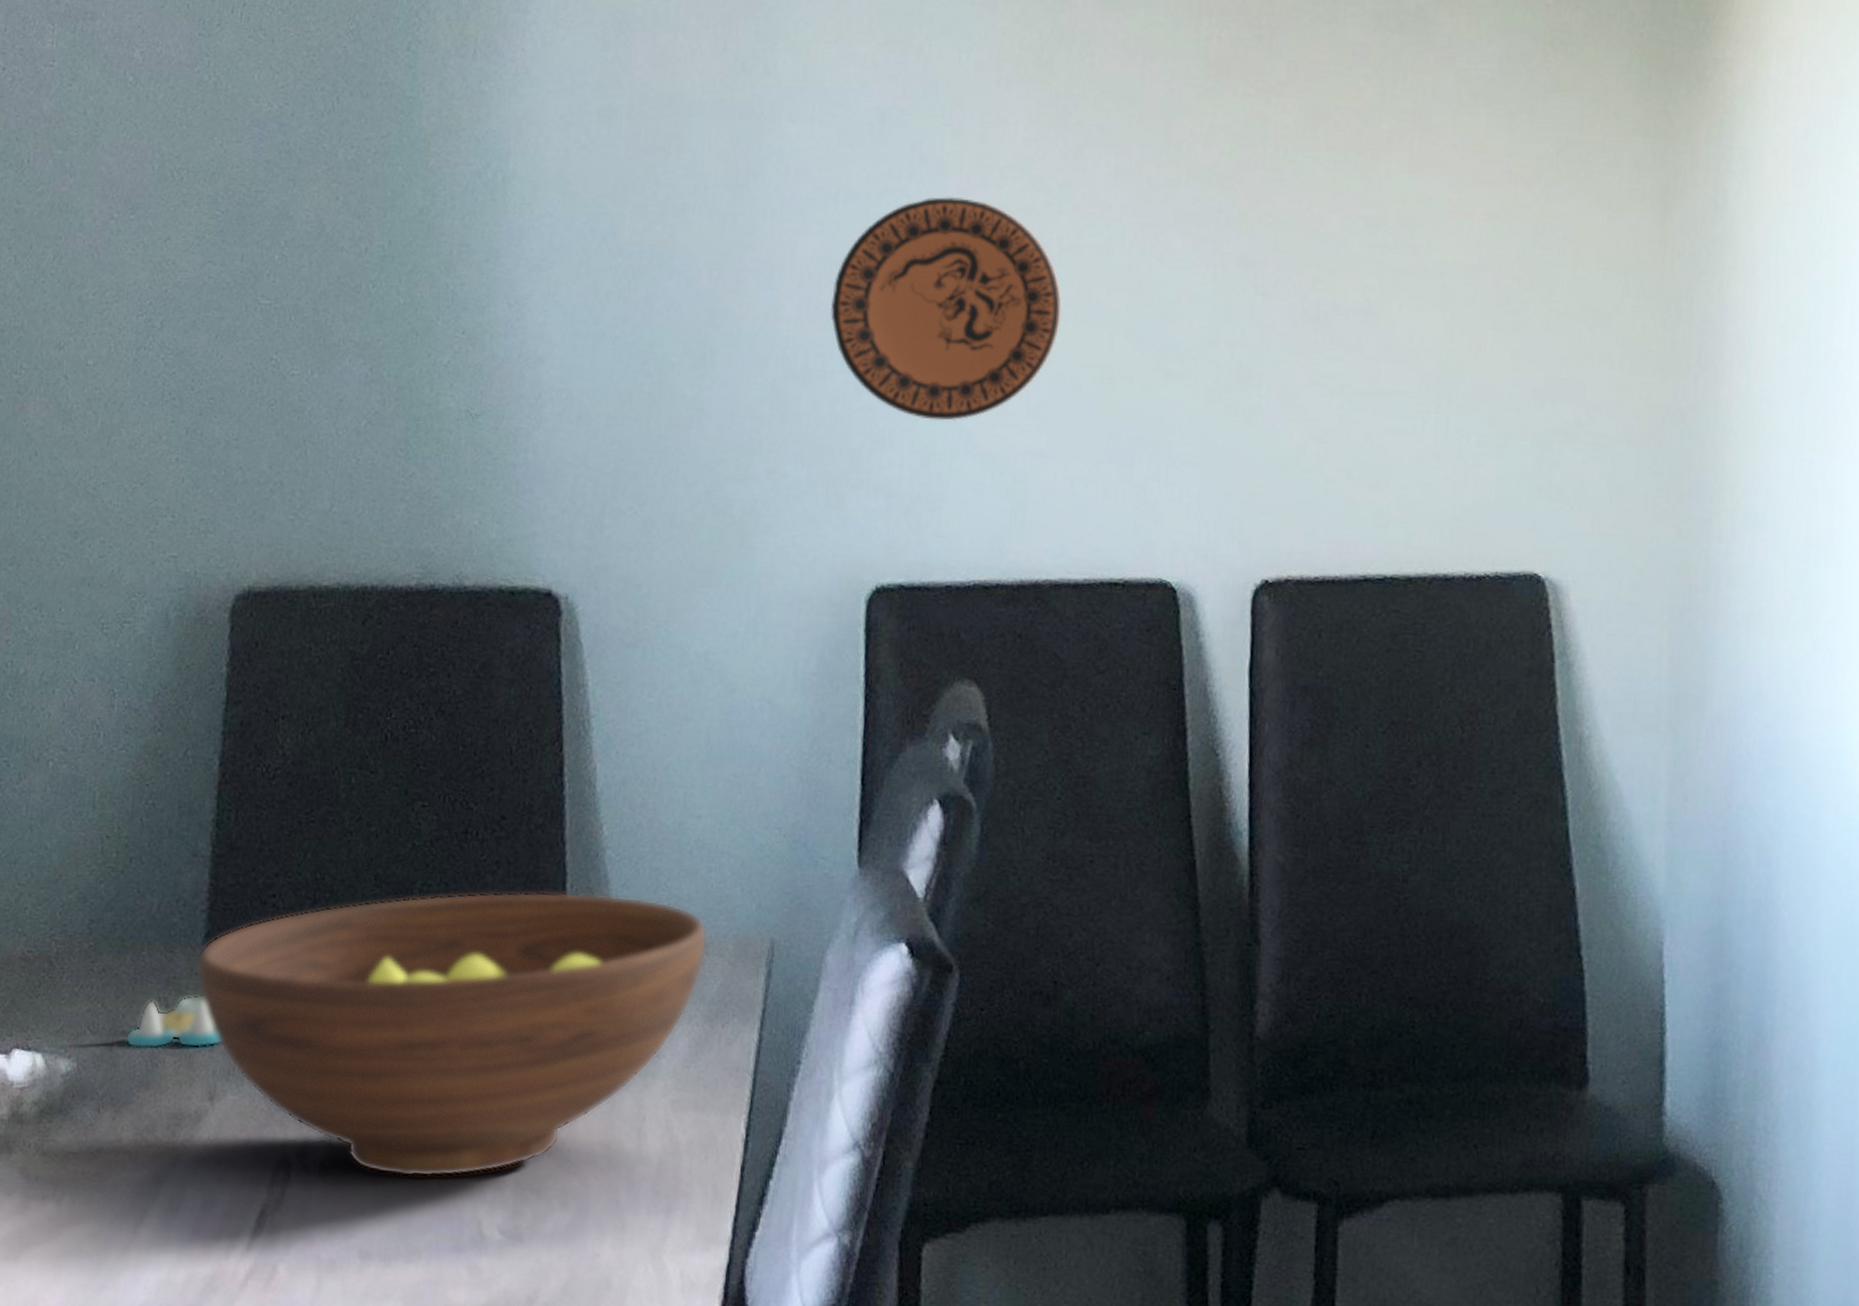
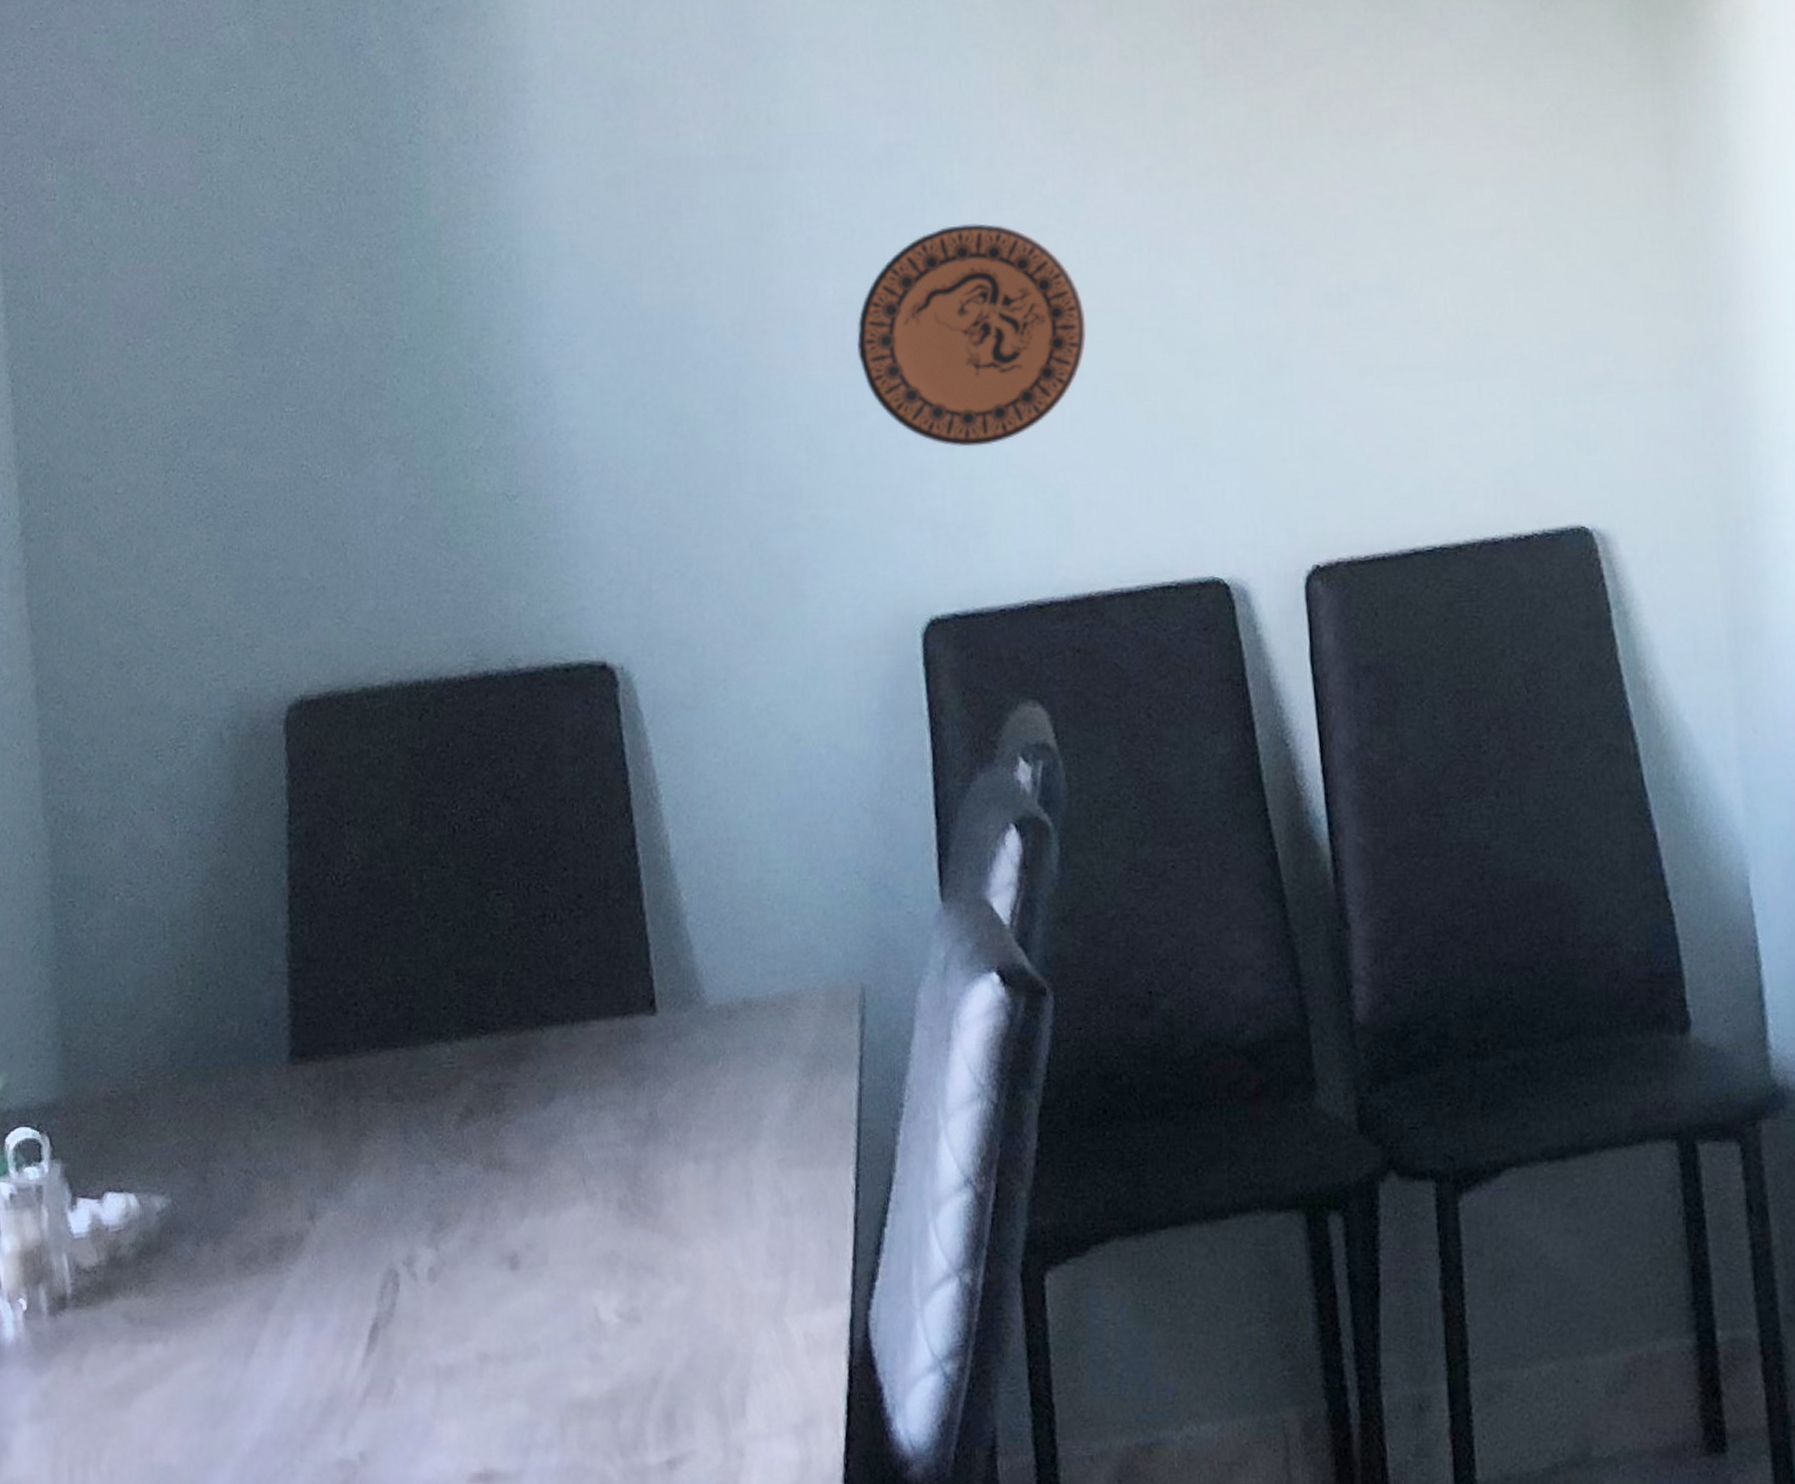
salt and pepper shaker set: present [125,994,220,1050] -> none [218,1112,315,1177]
fruit bowl: present [196,892,708,1178] -> none [284,959,798,1272]

